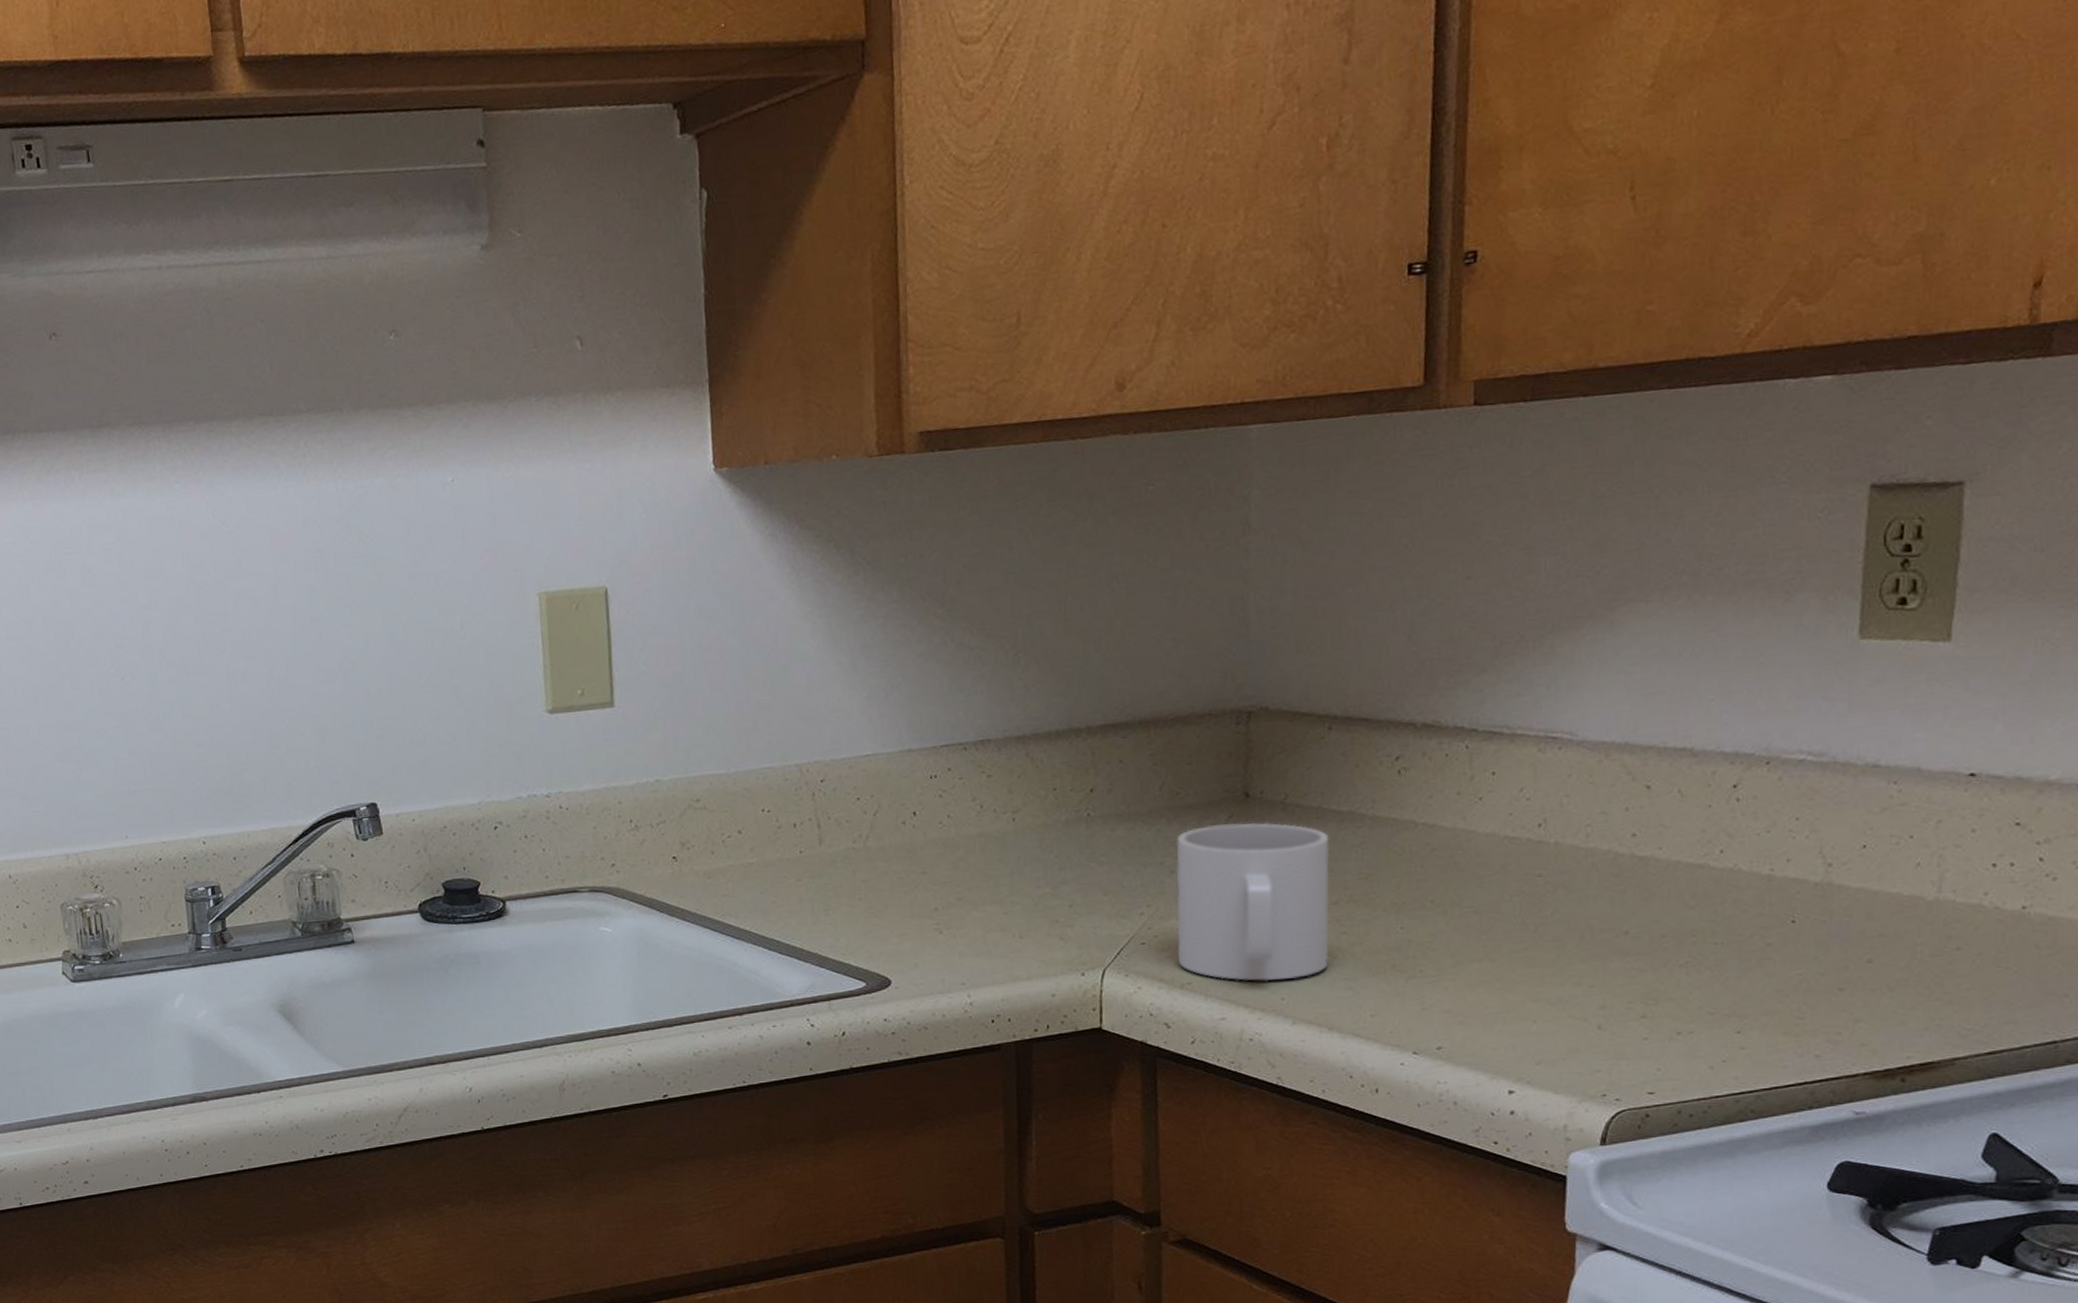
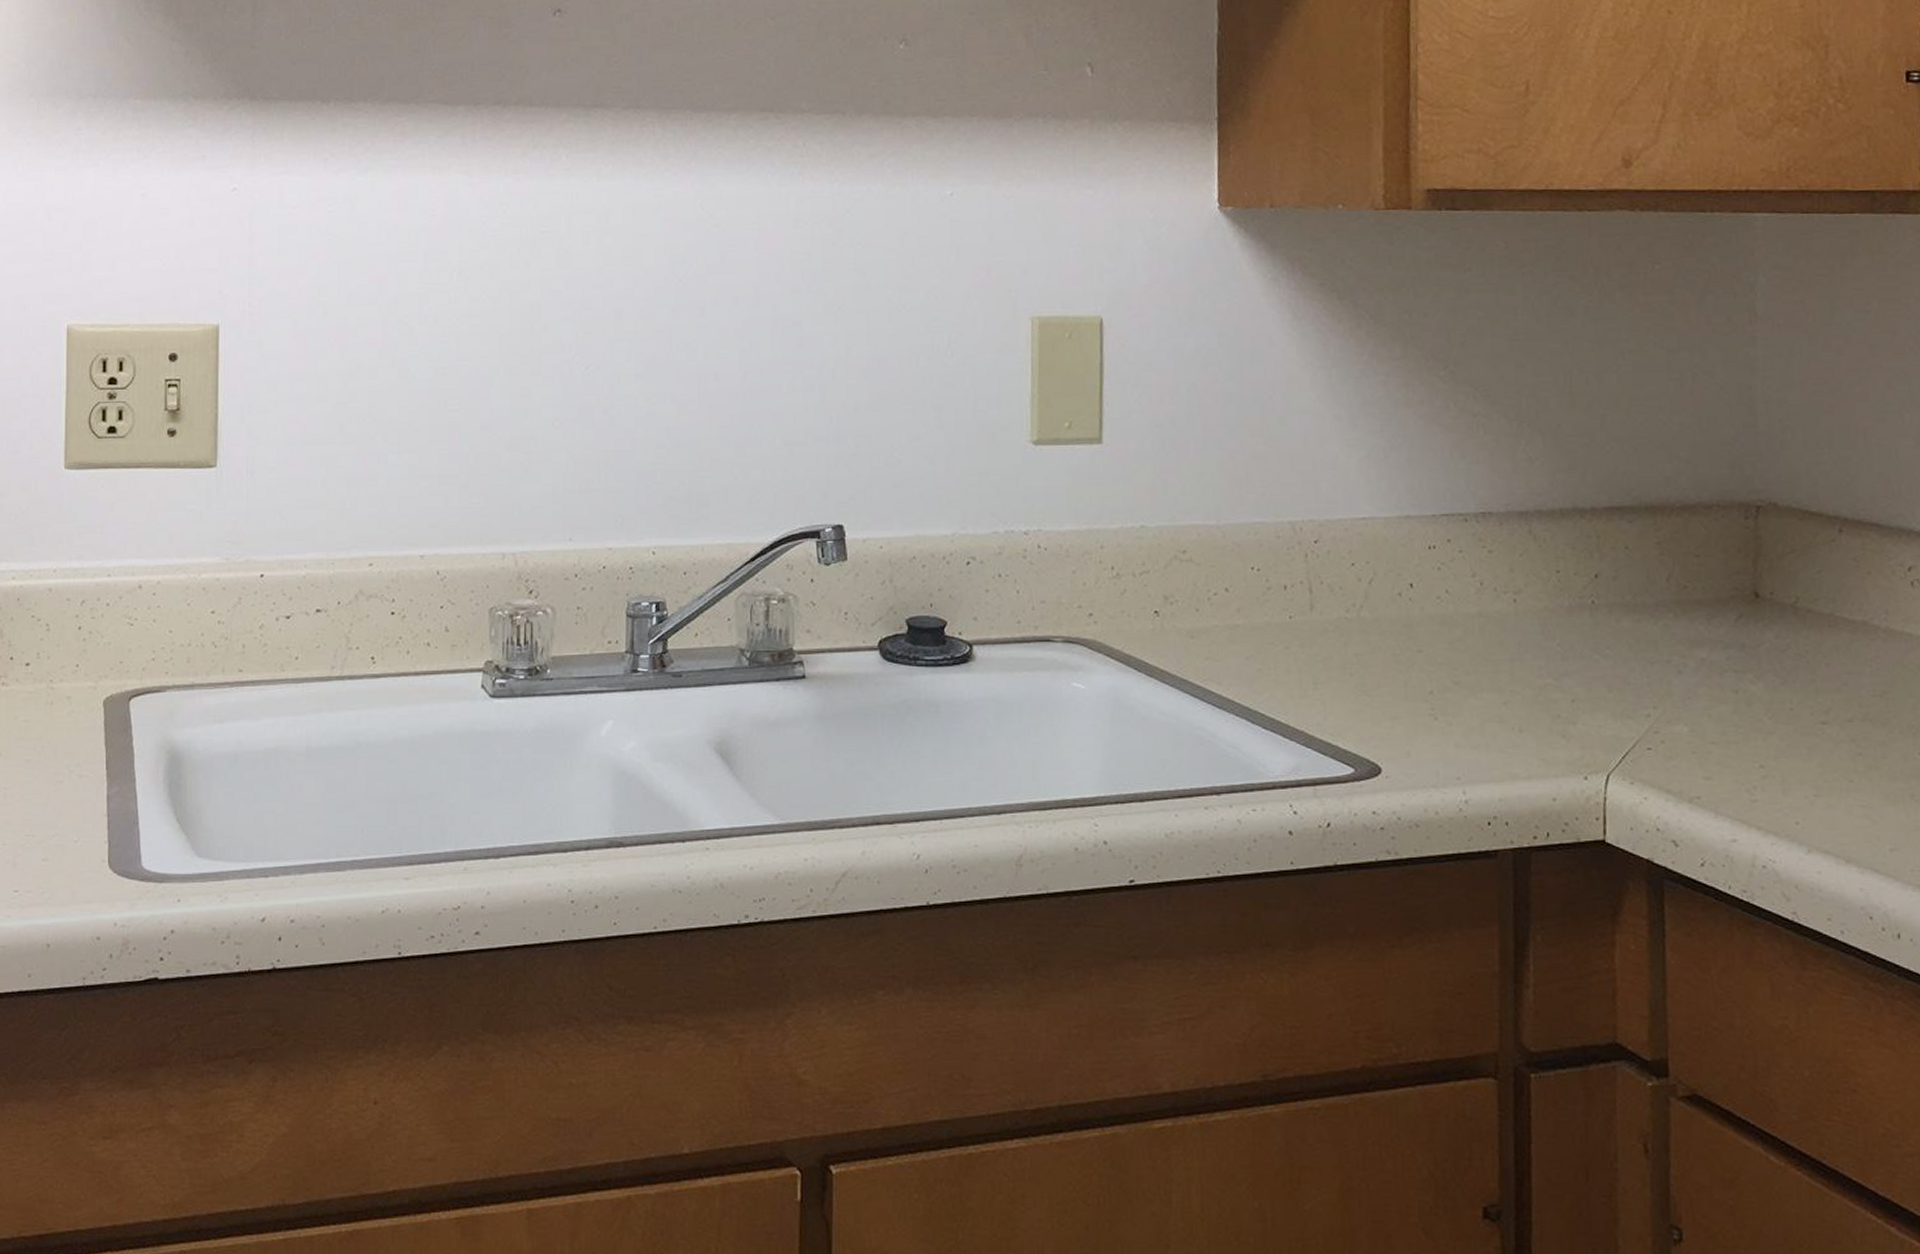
mug: present [1175,822,1330,982] -> none [1683,625,1845,802]

